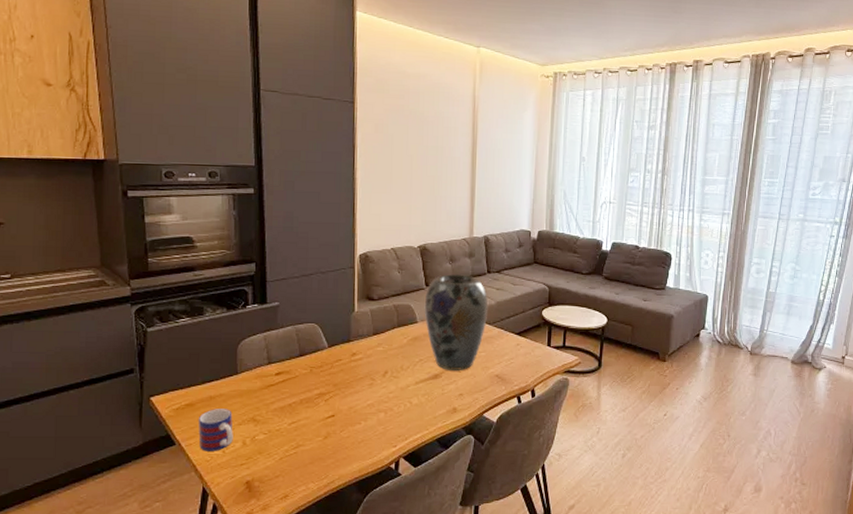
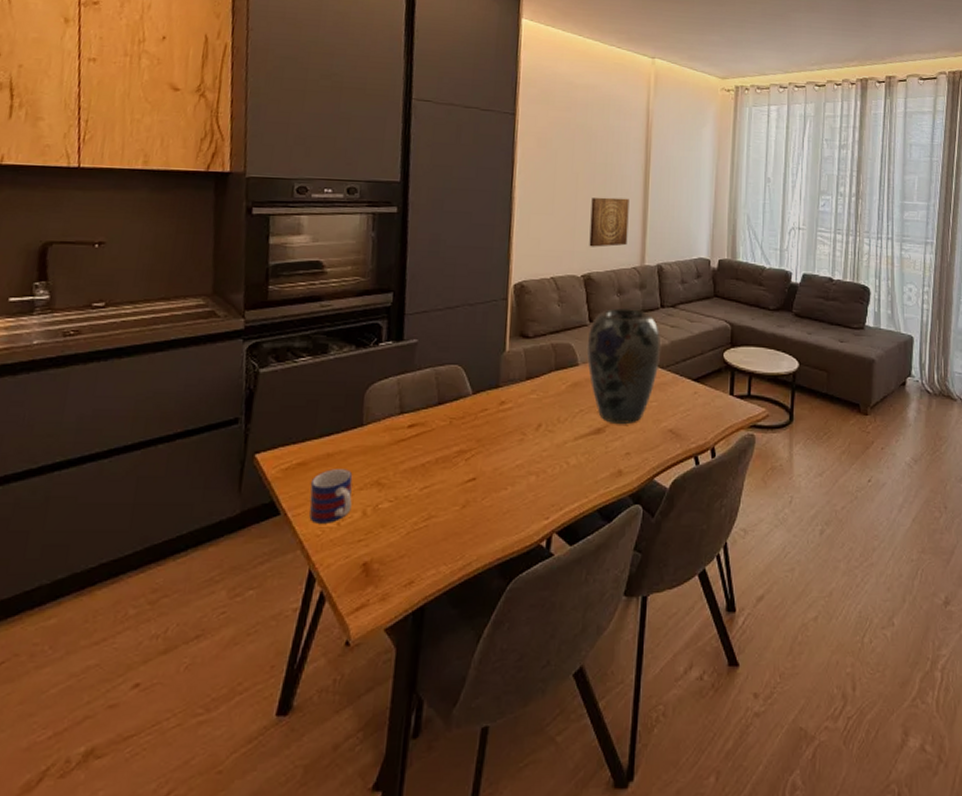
wall art: none [424,177,459,222] -> present [589,197,629,247]

